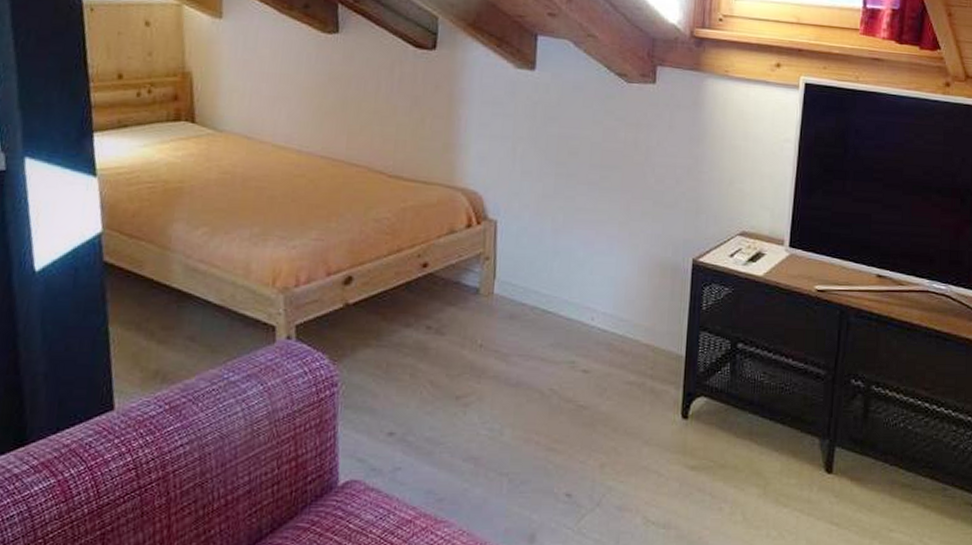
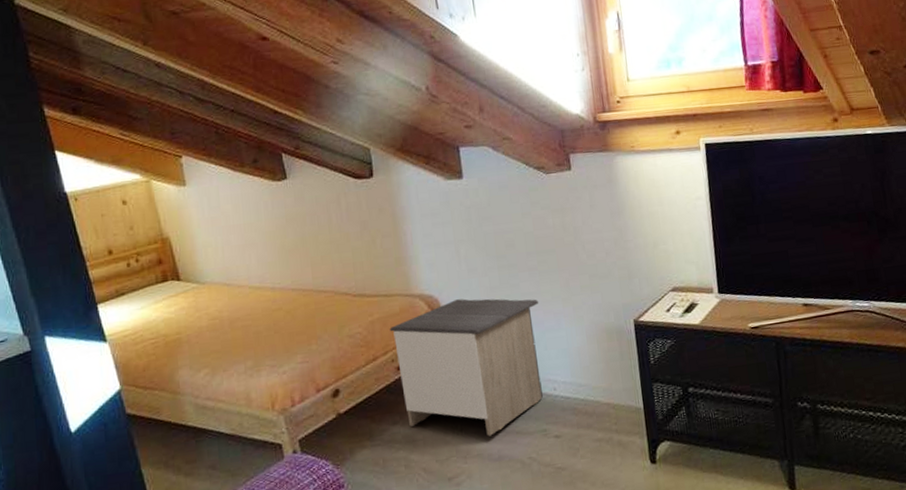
nightstand: none [422,201,594,358] -> present [389,298,543,437]

